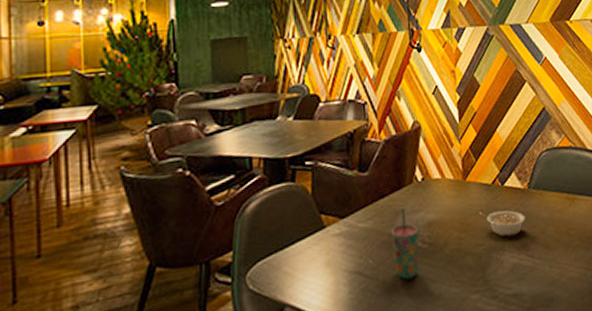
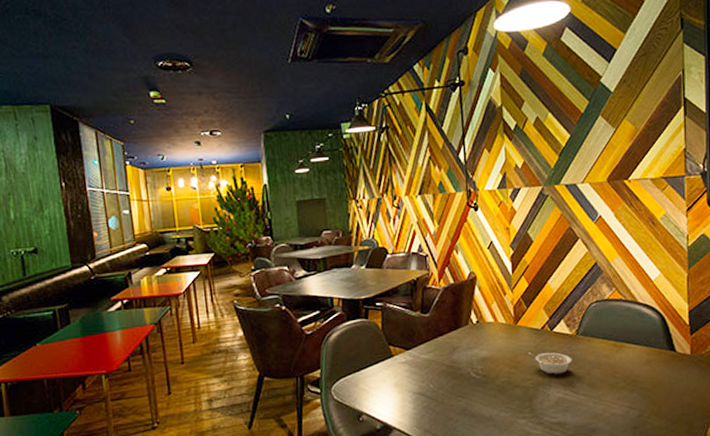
cup: present [390,208,419,280] -> none [448,345,473,403]

